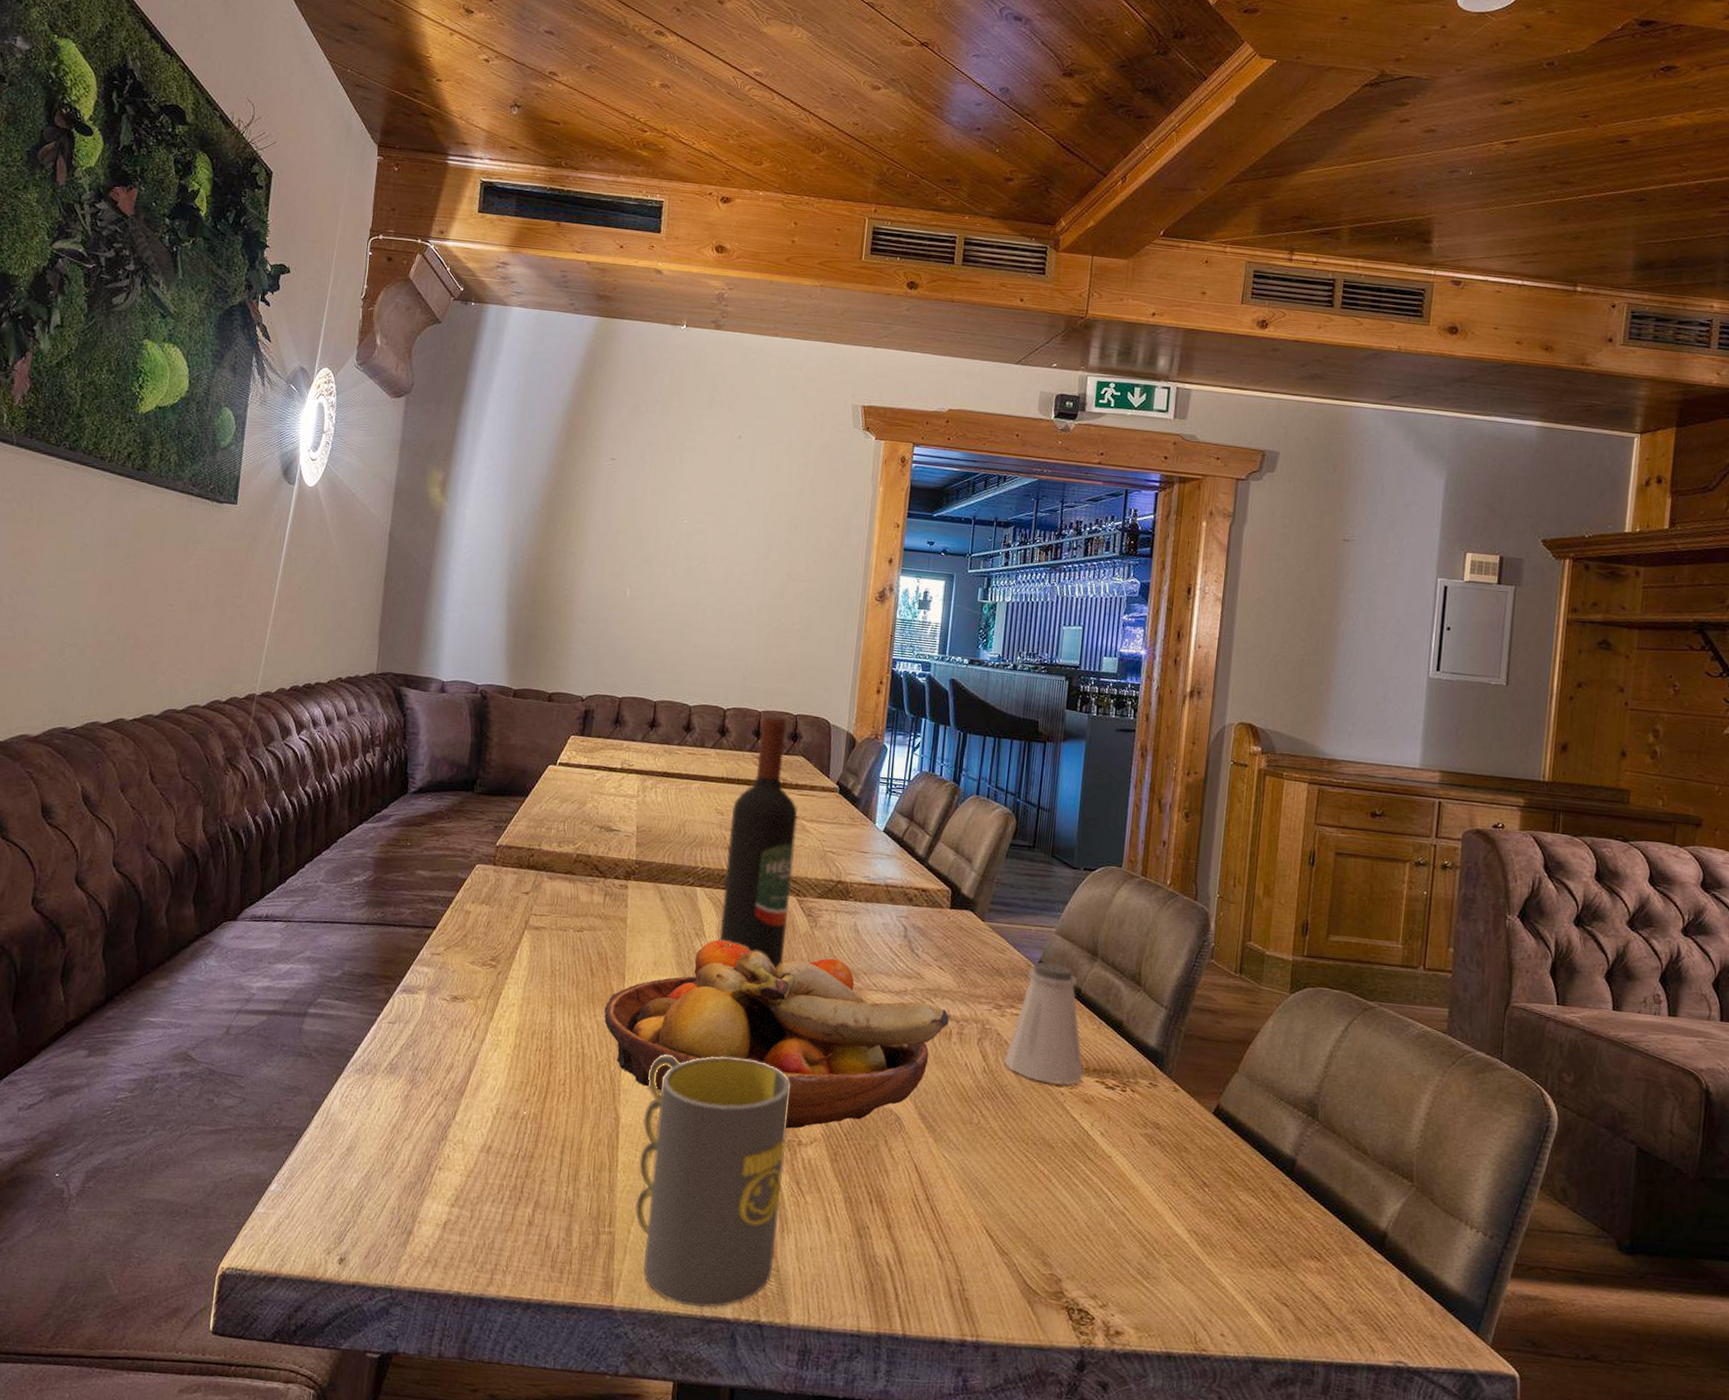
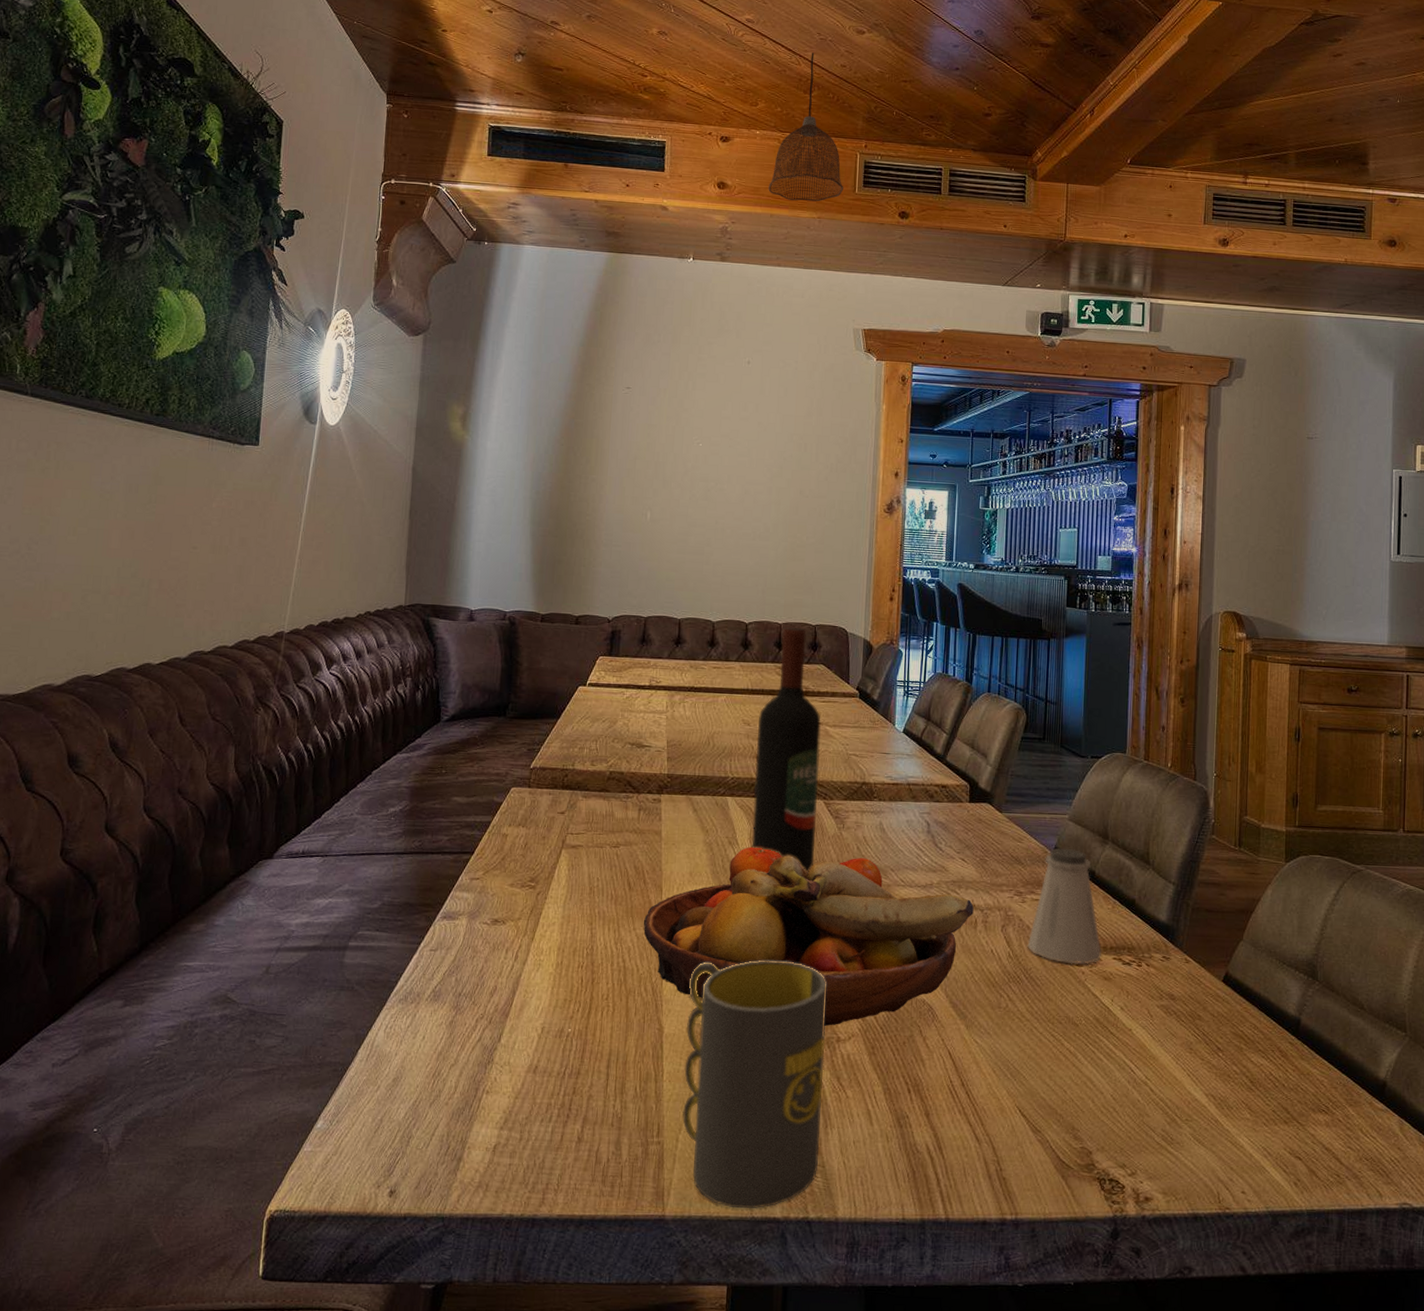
pendant lamp: none [769,109,850,269] -> present [768,52,844,202]

